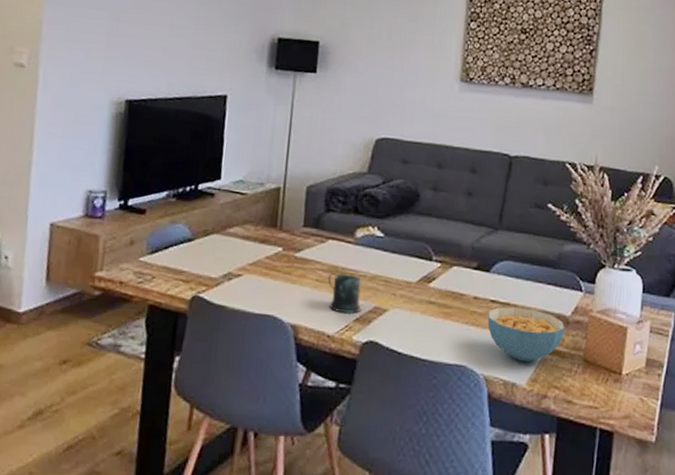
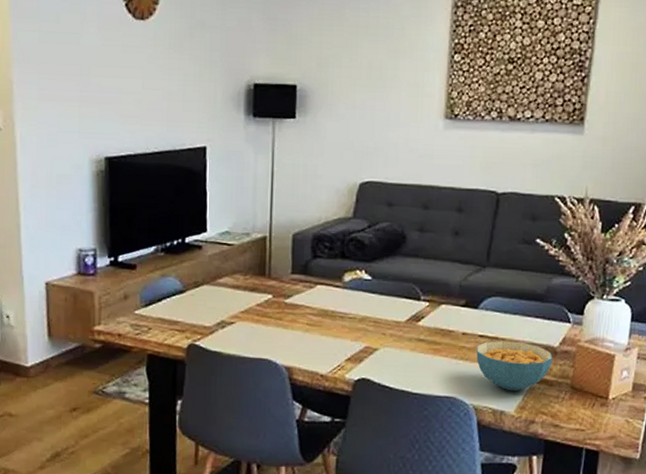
mug: present [328,272,362,314] -> none [319,316,353,354]

